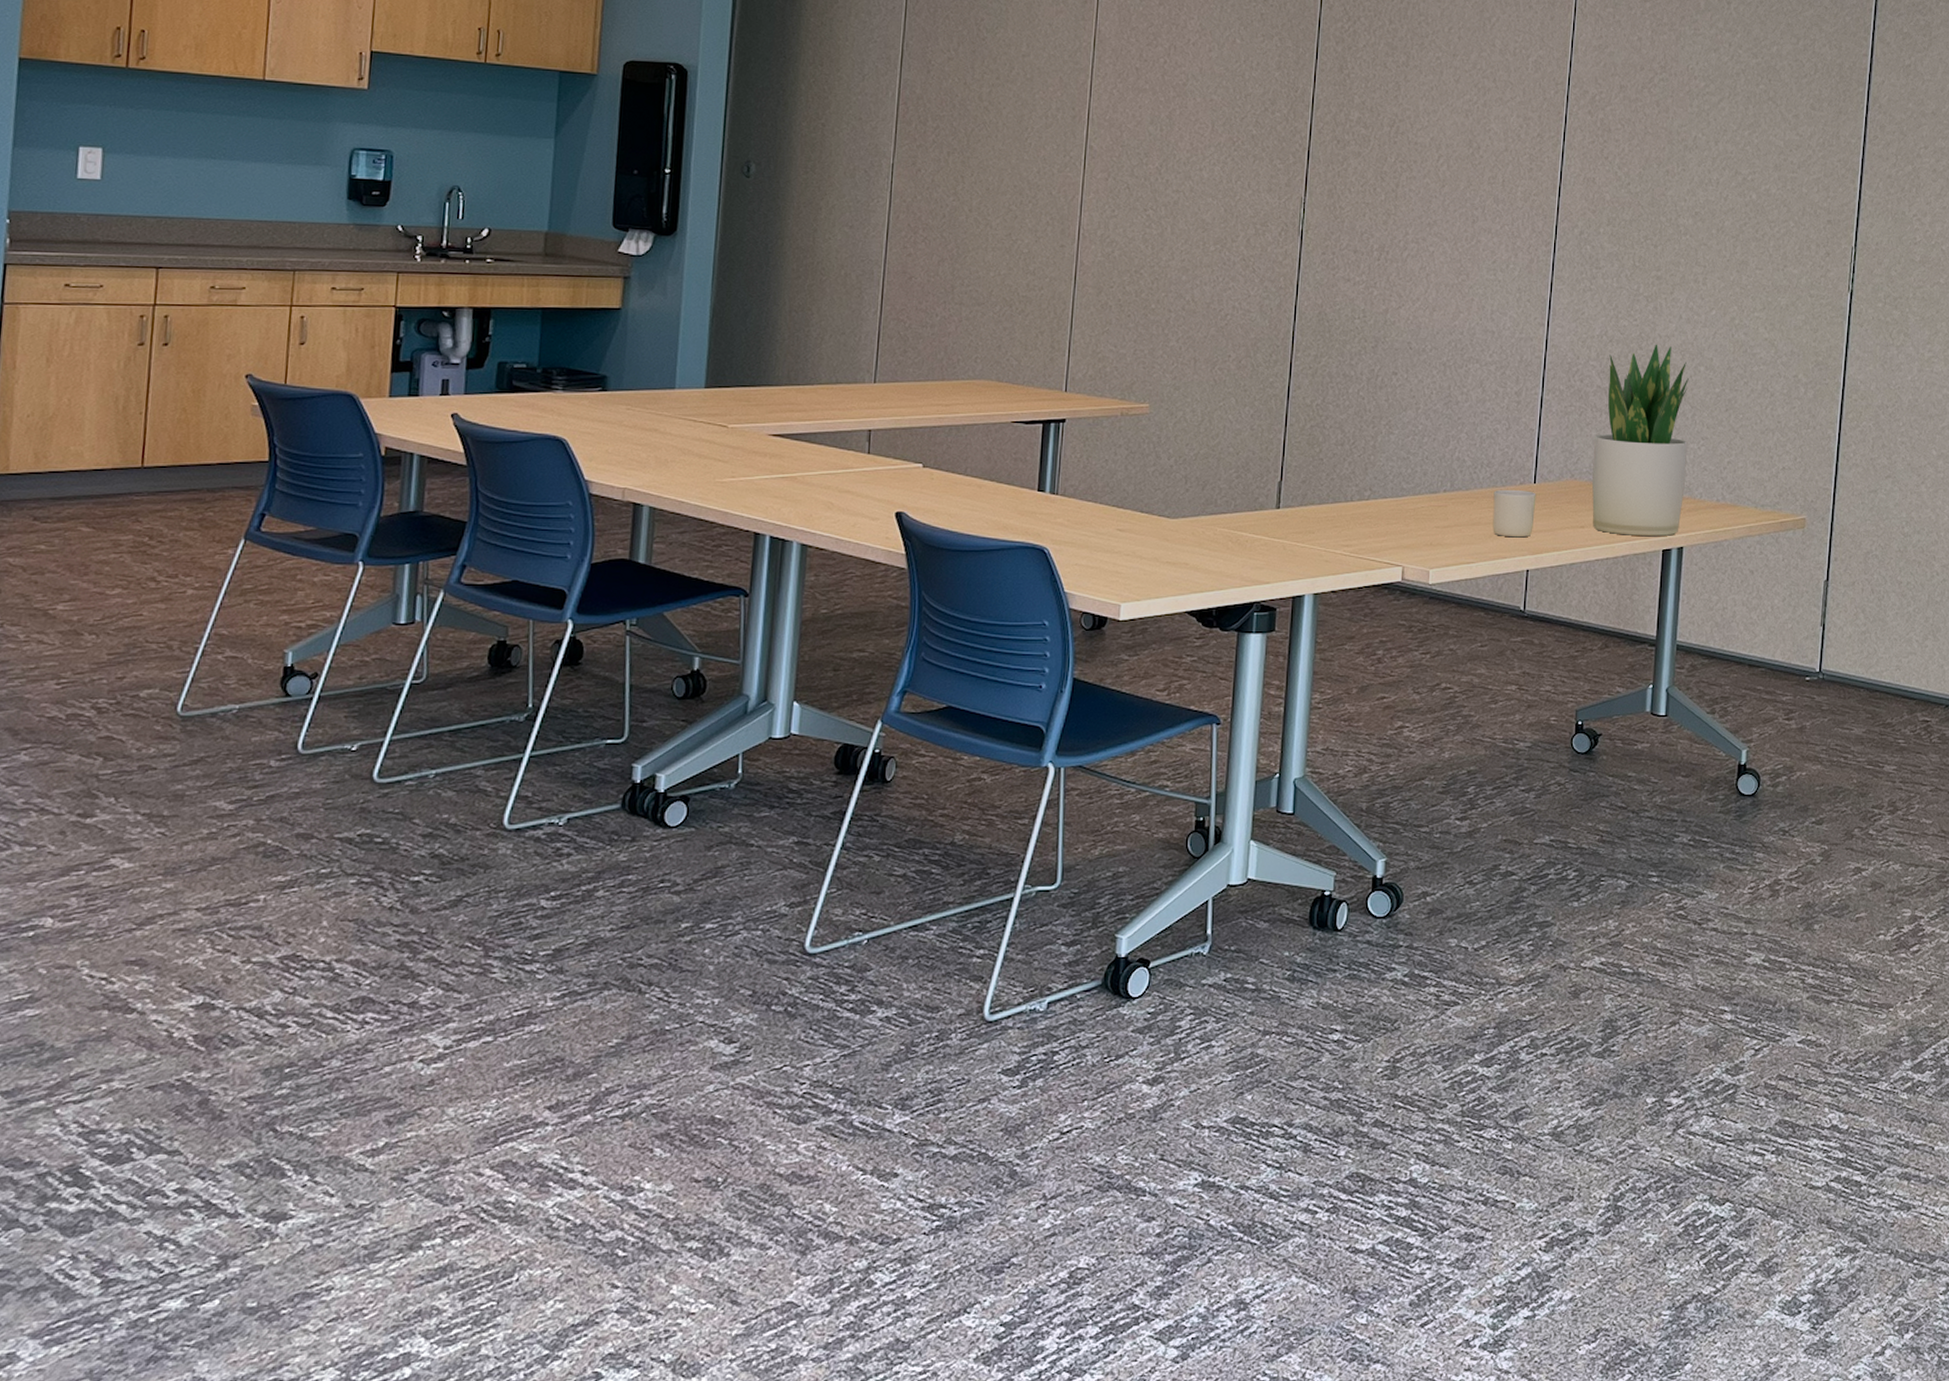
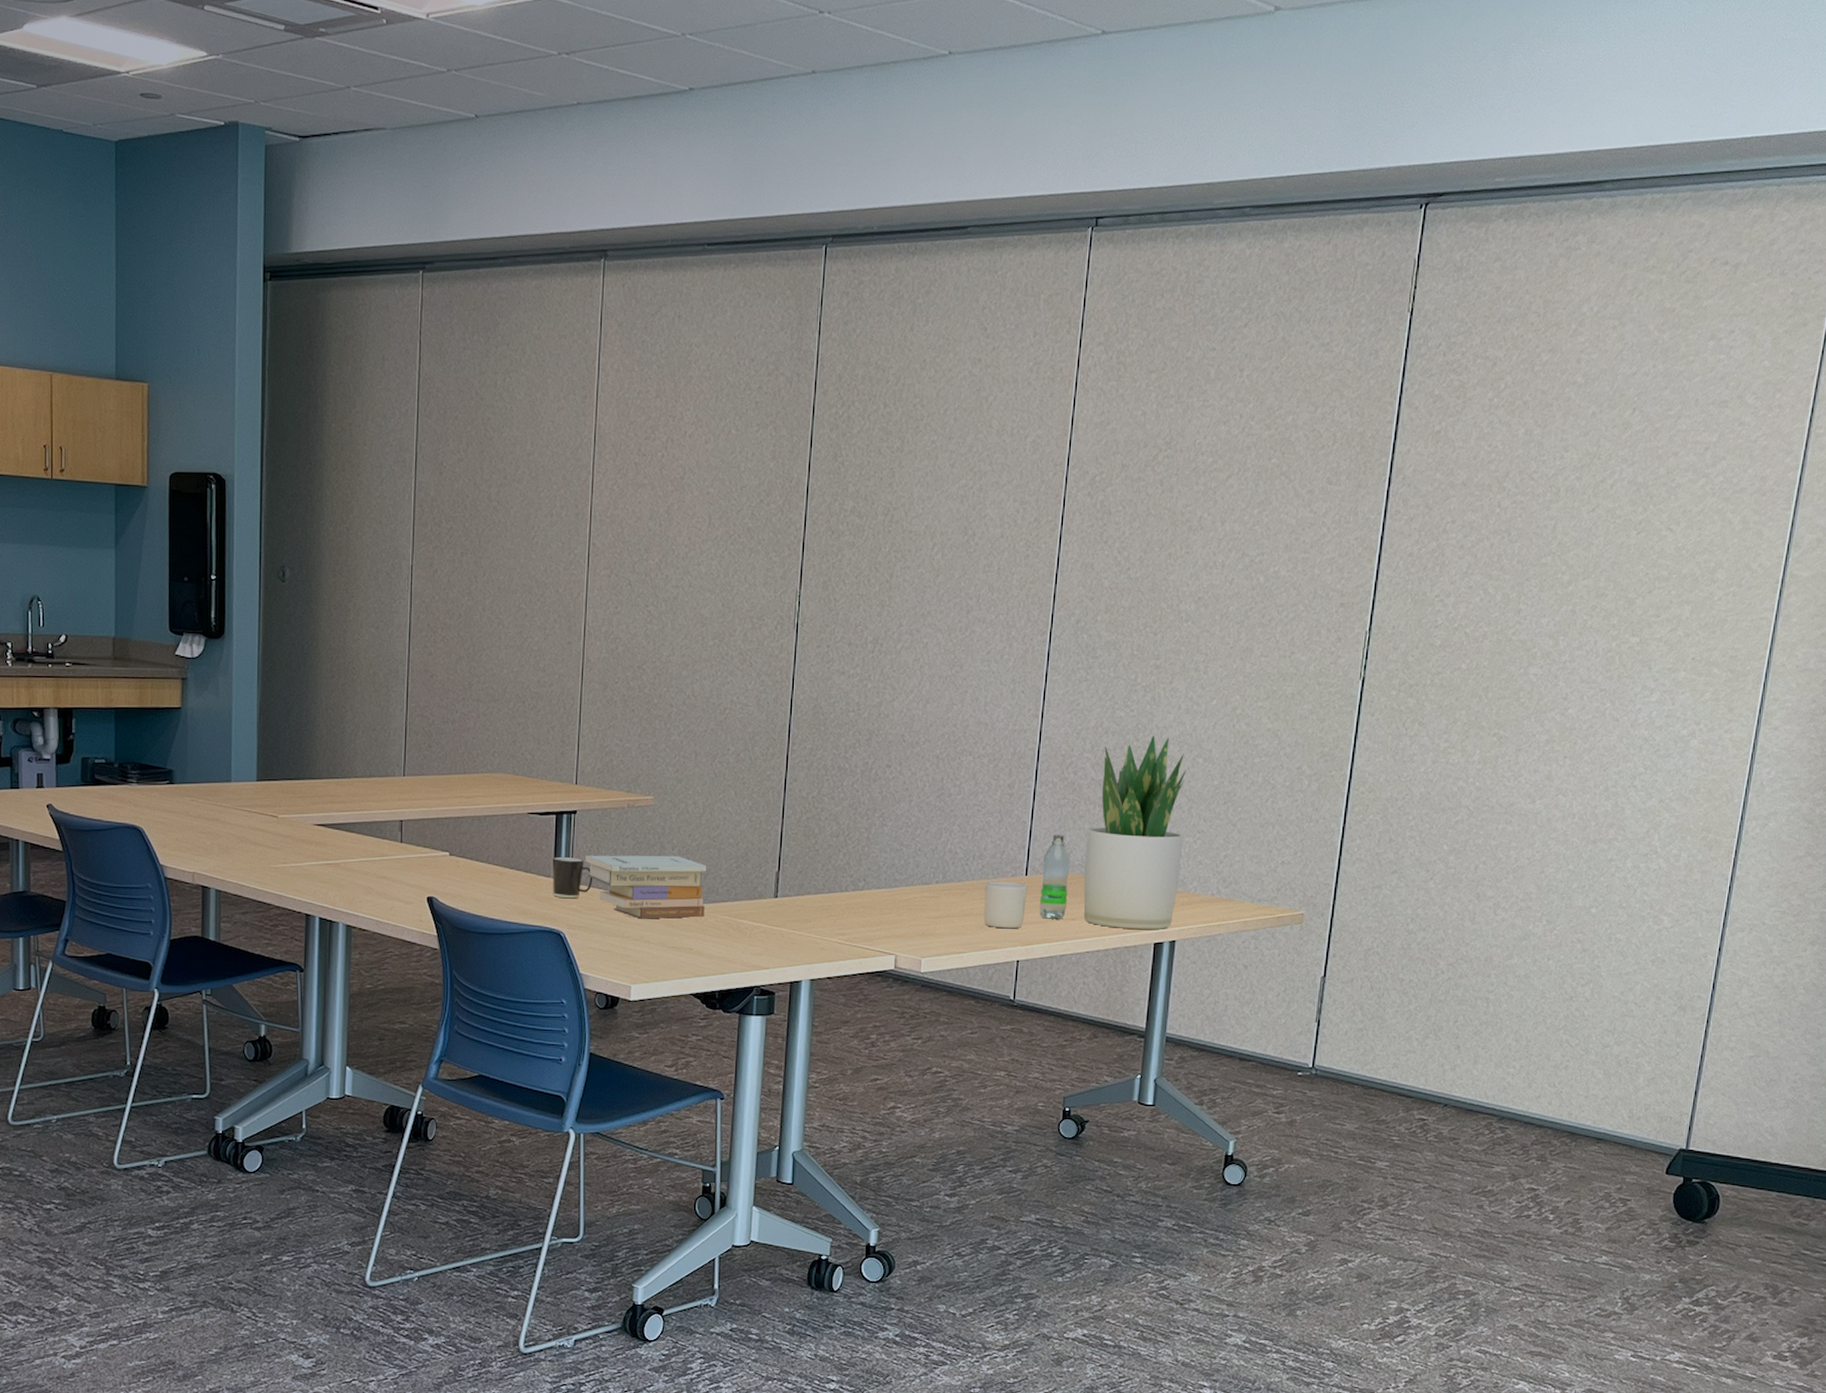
mug: none [1036,467,1082,512] -> present [552,856,593,899]
books: none [1073,465,1205,533] -> present [585,855,707,919]
bottle: none [1548,442,1578,527] -> present [1039,835,1071,919]

